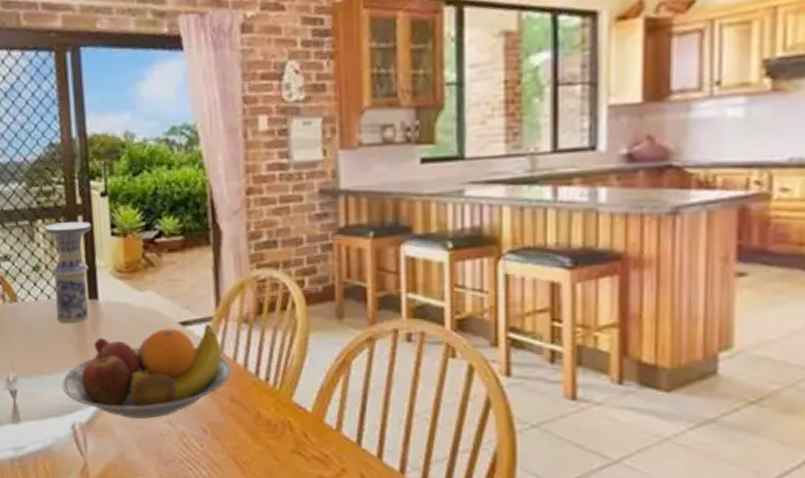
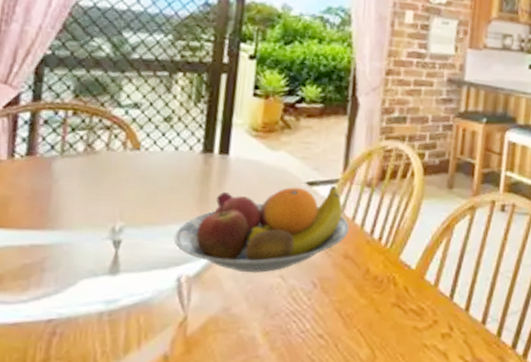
vase: present [44,221,92,323] -> none [181,77,235,176]

